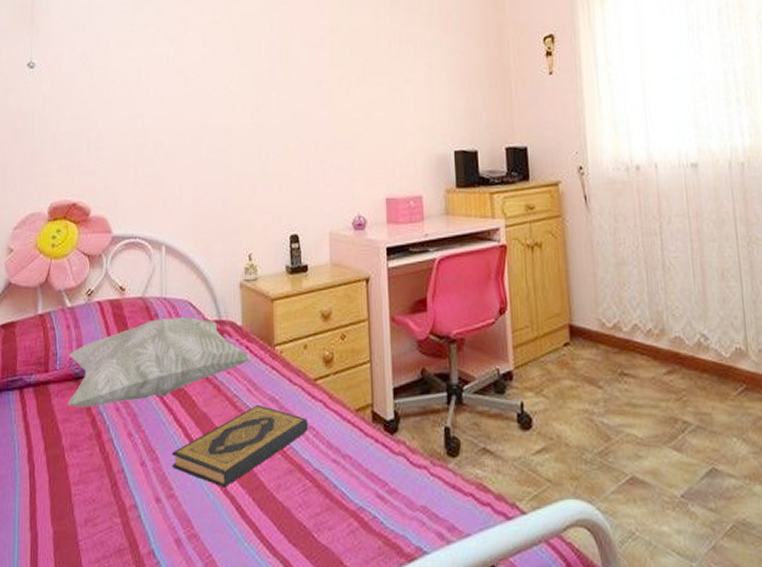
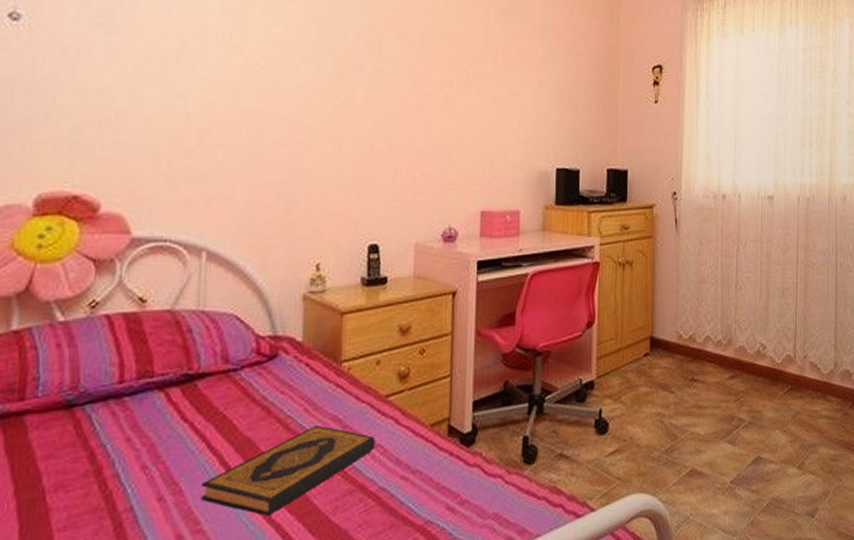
decorative pillow: present [67,317,252,408] -> none [52,333,312,441]

